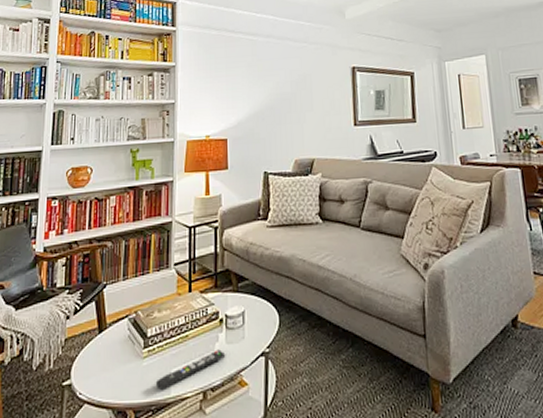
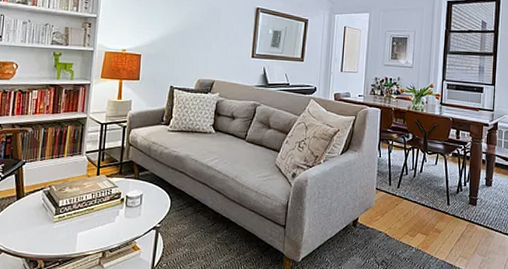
remote control: present [155,349,226,391] -> none [63,221,124,248]

